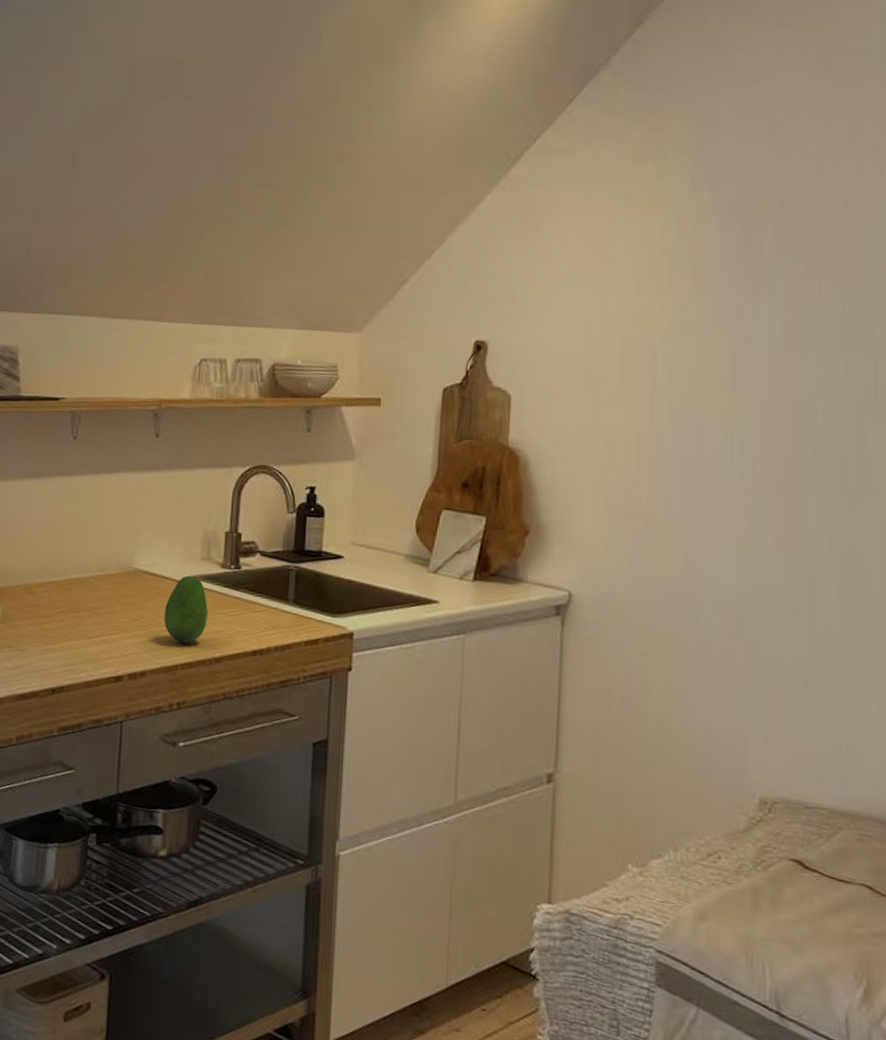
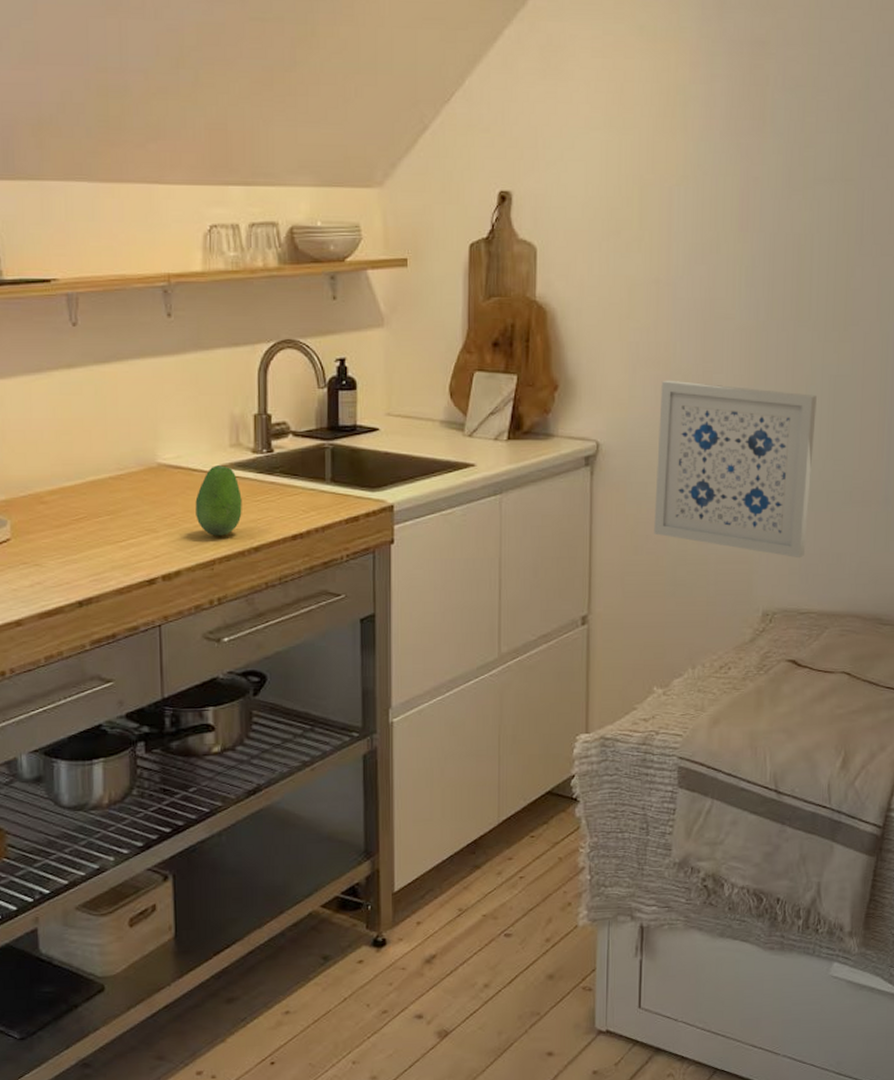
wall art: none [631,535,824,745] -> present [654,380,817,559]

